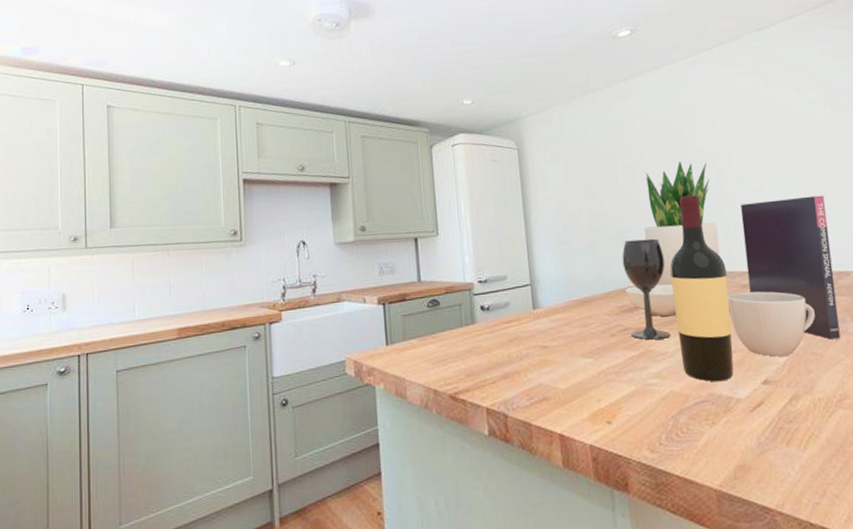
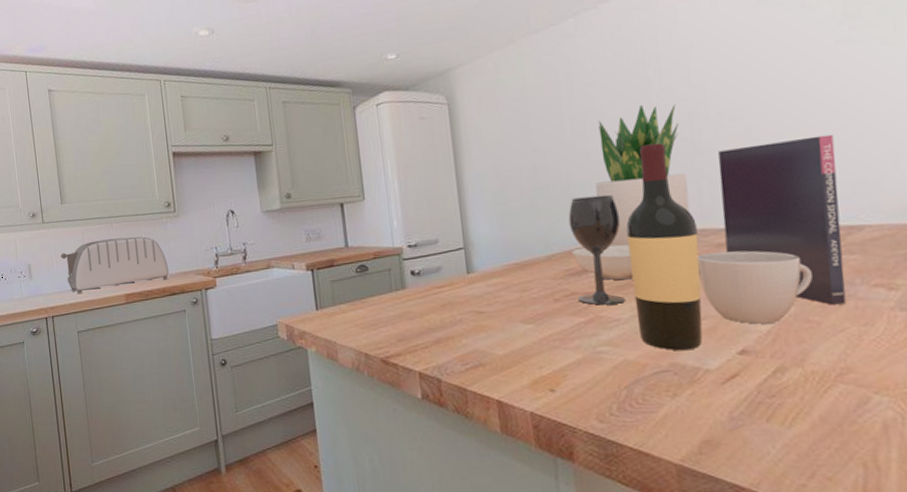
toaster: none [104,266,230,329] -> present [61,236,169,295]

